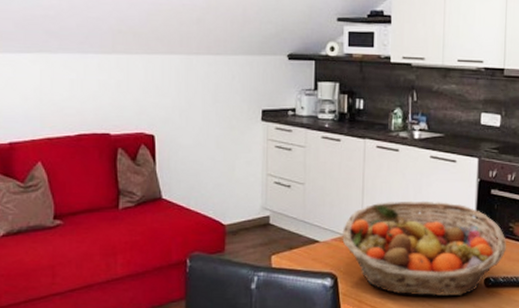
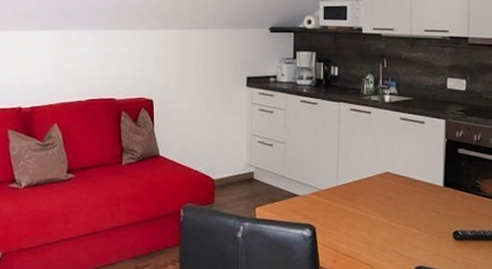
fruit basket: present [342,201,506,297] -> none [320,159,473,248]

